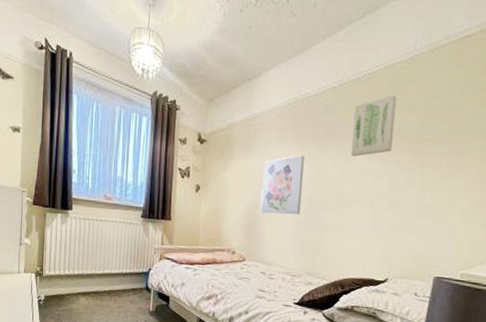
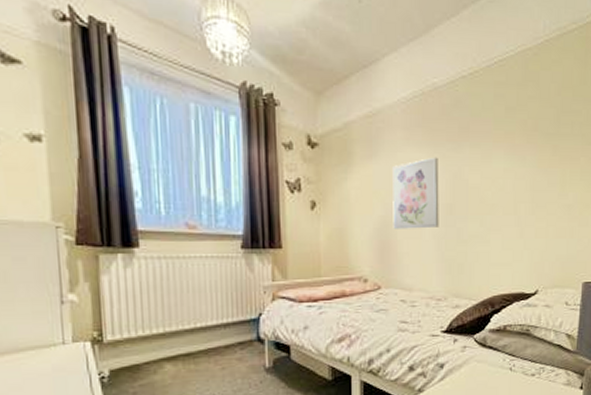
wall art: present [350,95,397,157] -> none [487,85,531,157]

